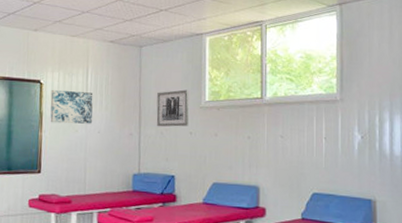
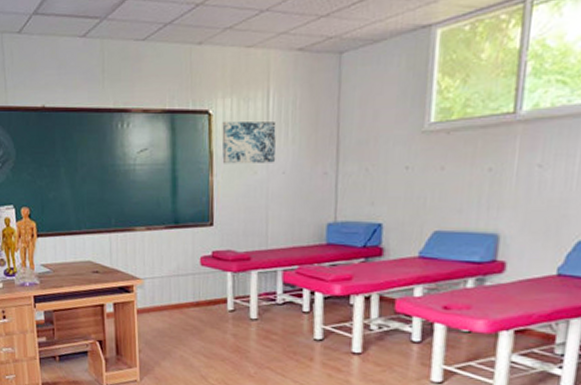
wall art: present [156,89,190,127] -> none [360,108,408,162]

